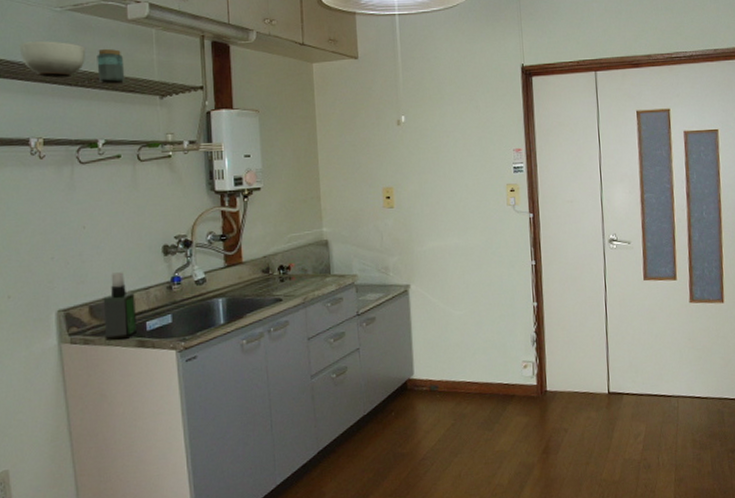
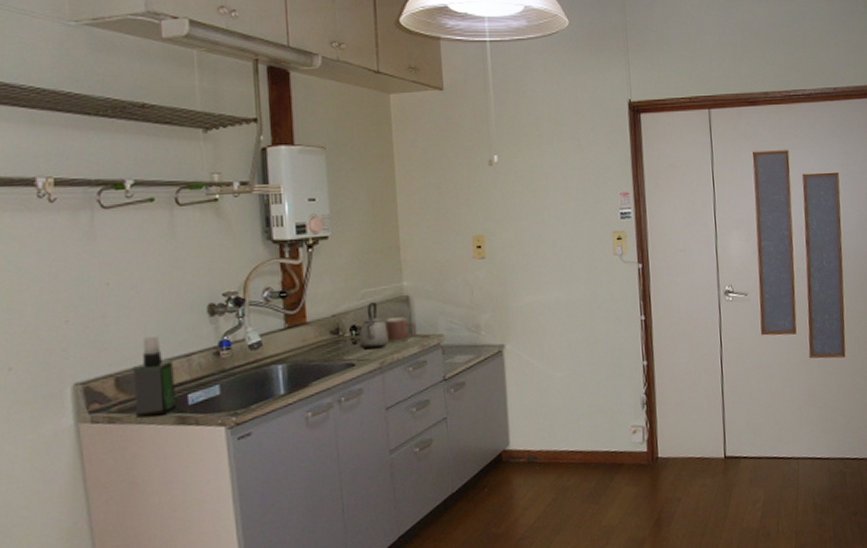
bowl: present [19,41,86,78] -> none [21,61,109,105]
peanut butter: present [97,48,125,85] -> none [123,71,159,115]
kettle: none [285,246,310,287] -> present [358,302,389,350]
mug: none [308,259,335,281] -> present [385,317,417,343]

